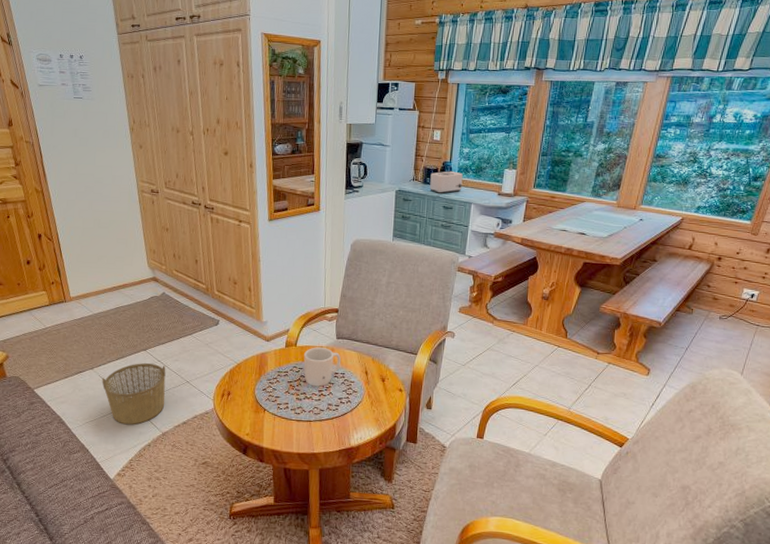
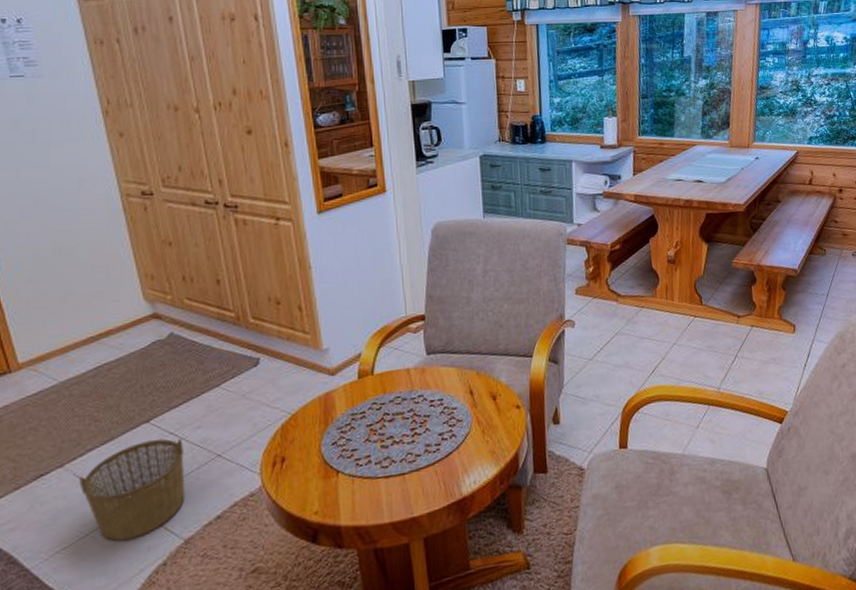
mug: present [303,347,342,387] -> none [385,369,437,425]
toaster: present [430,171,463,194] -> none [519,125,559,154]

